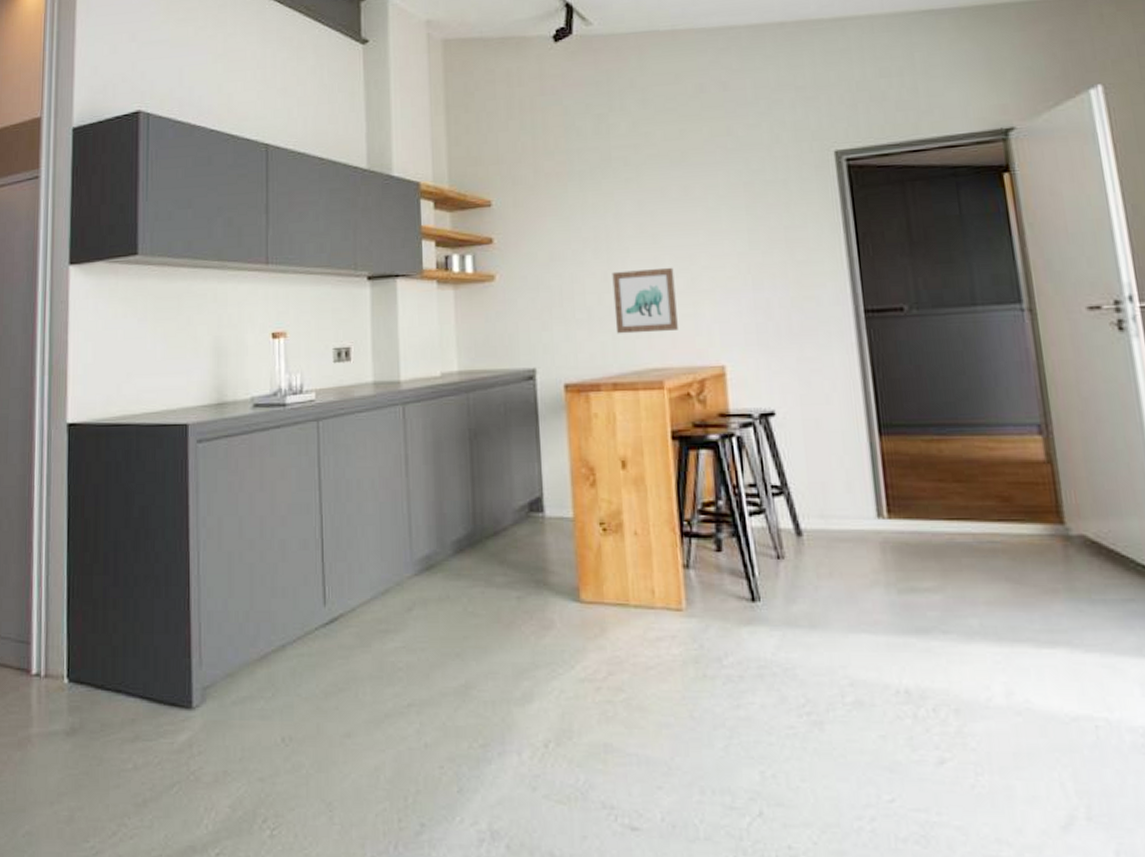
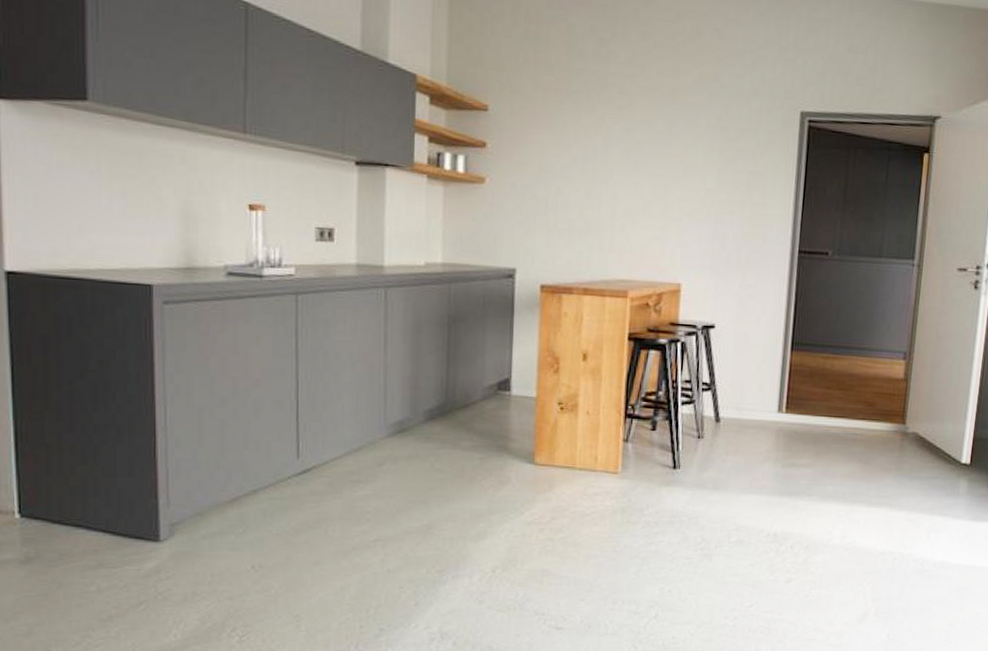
wall art: present [612,267,678,334] -> none [592,190,650,249]

